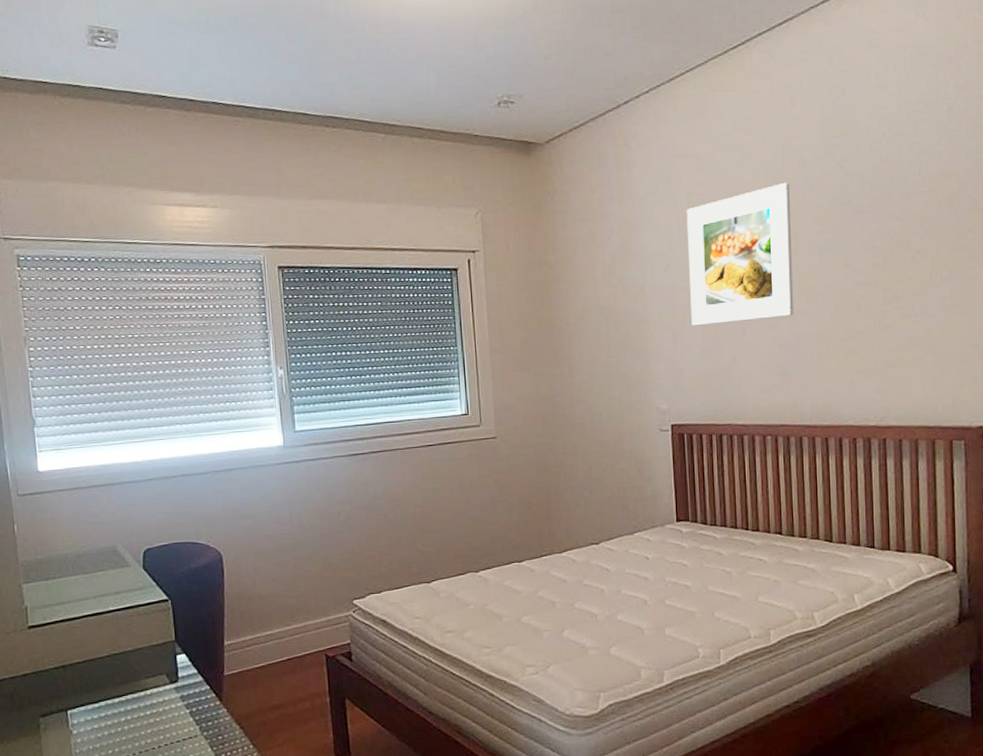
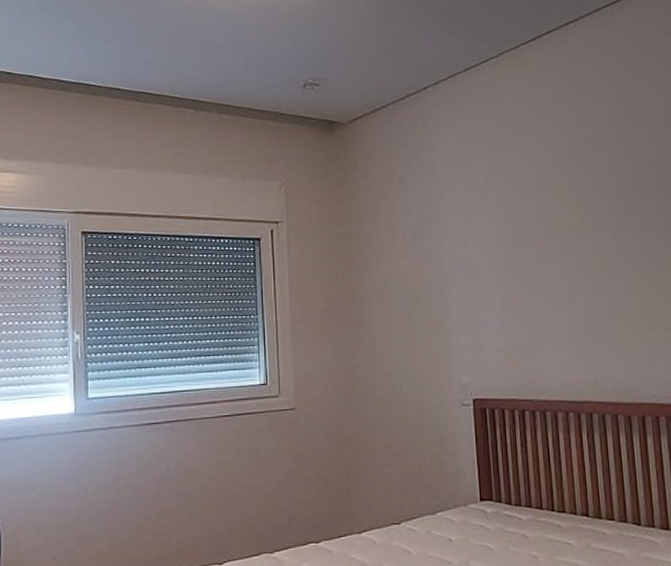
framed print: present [686,182,794,326] -> none [484,165,592,300]

